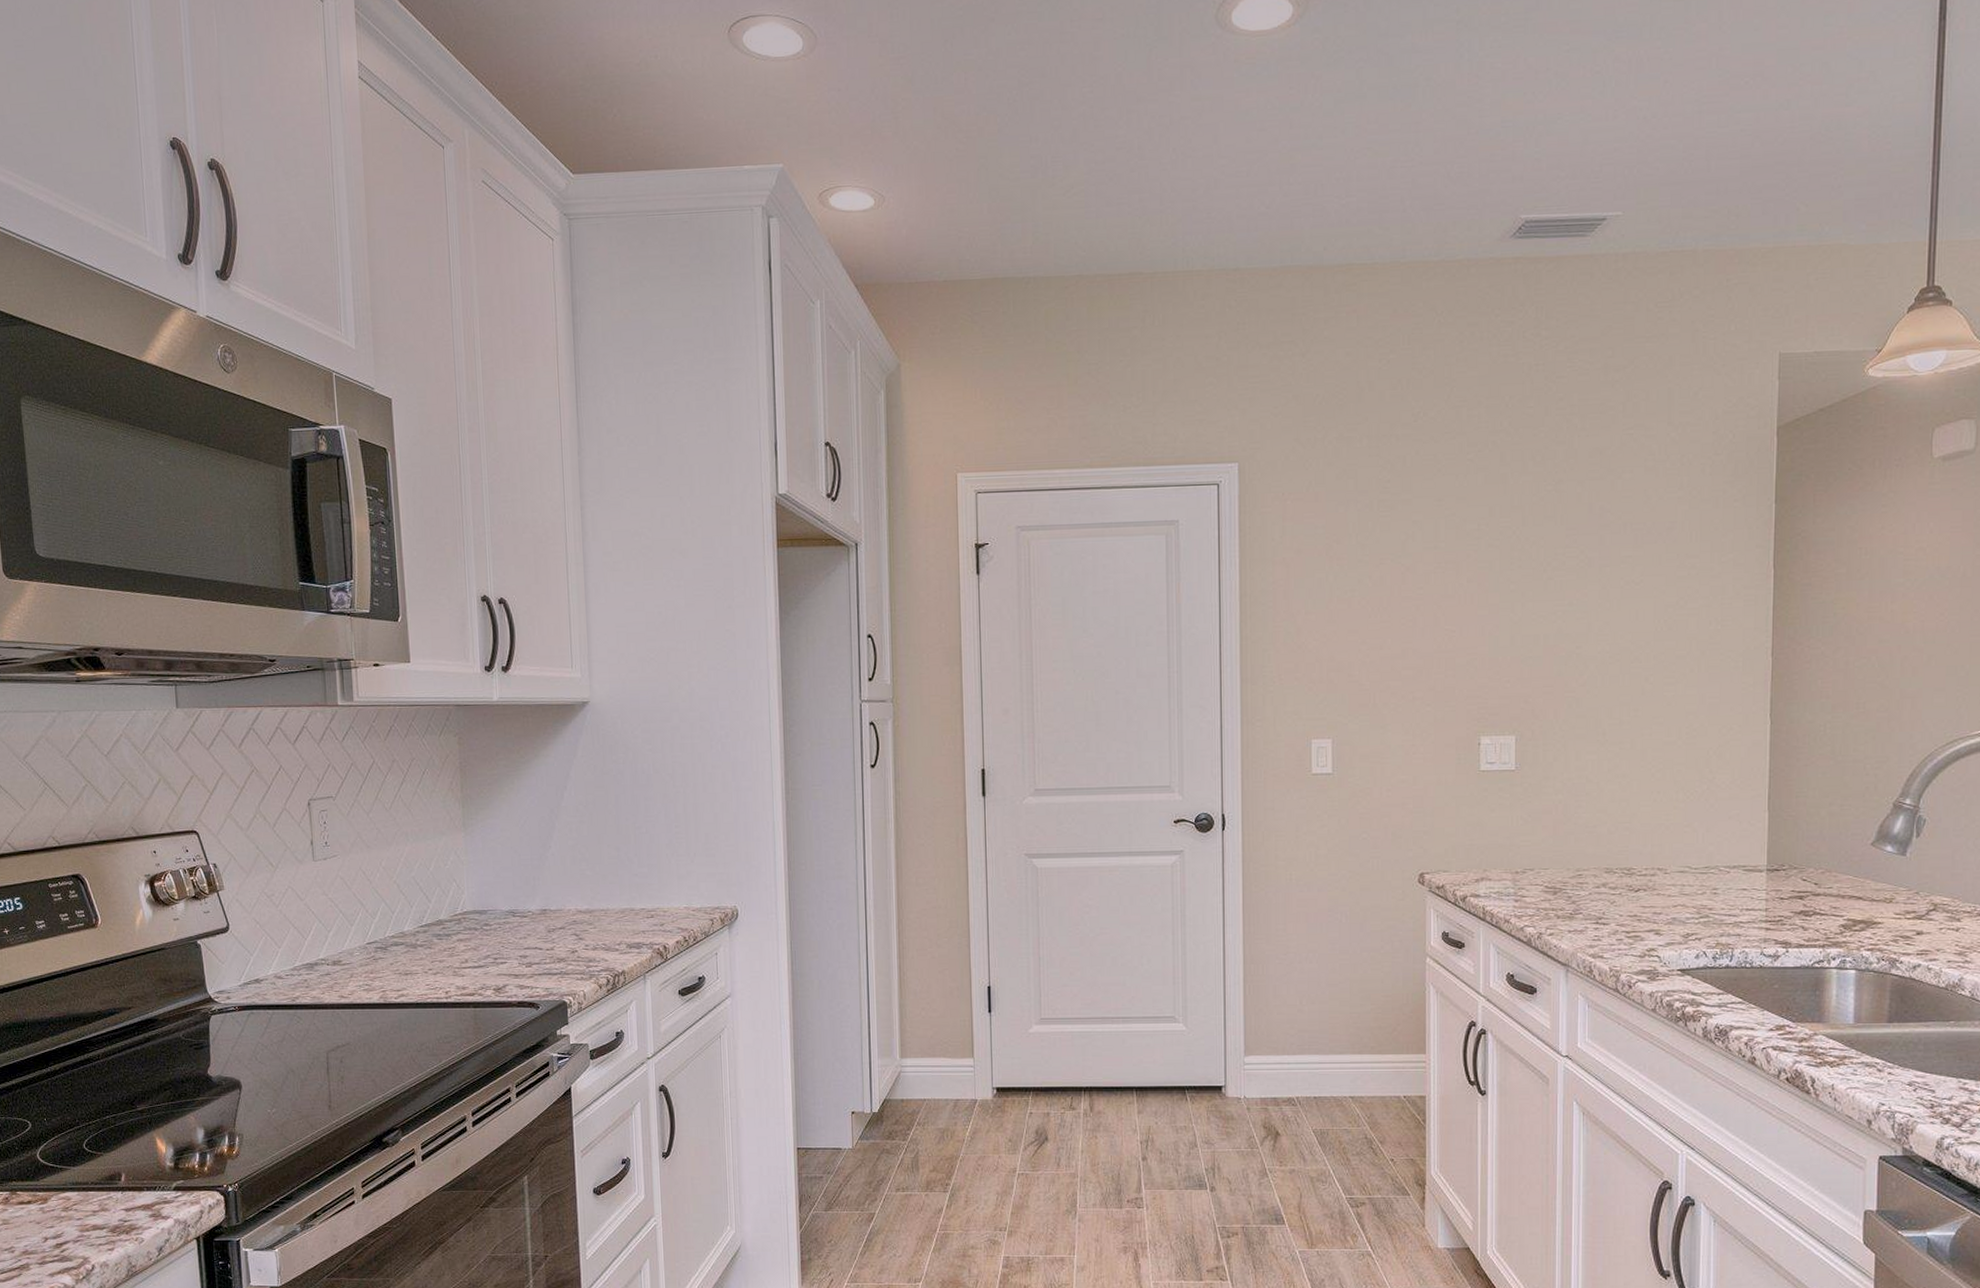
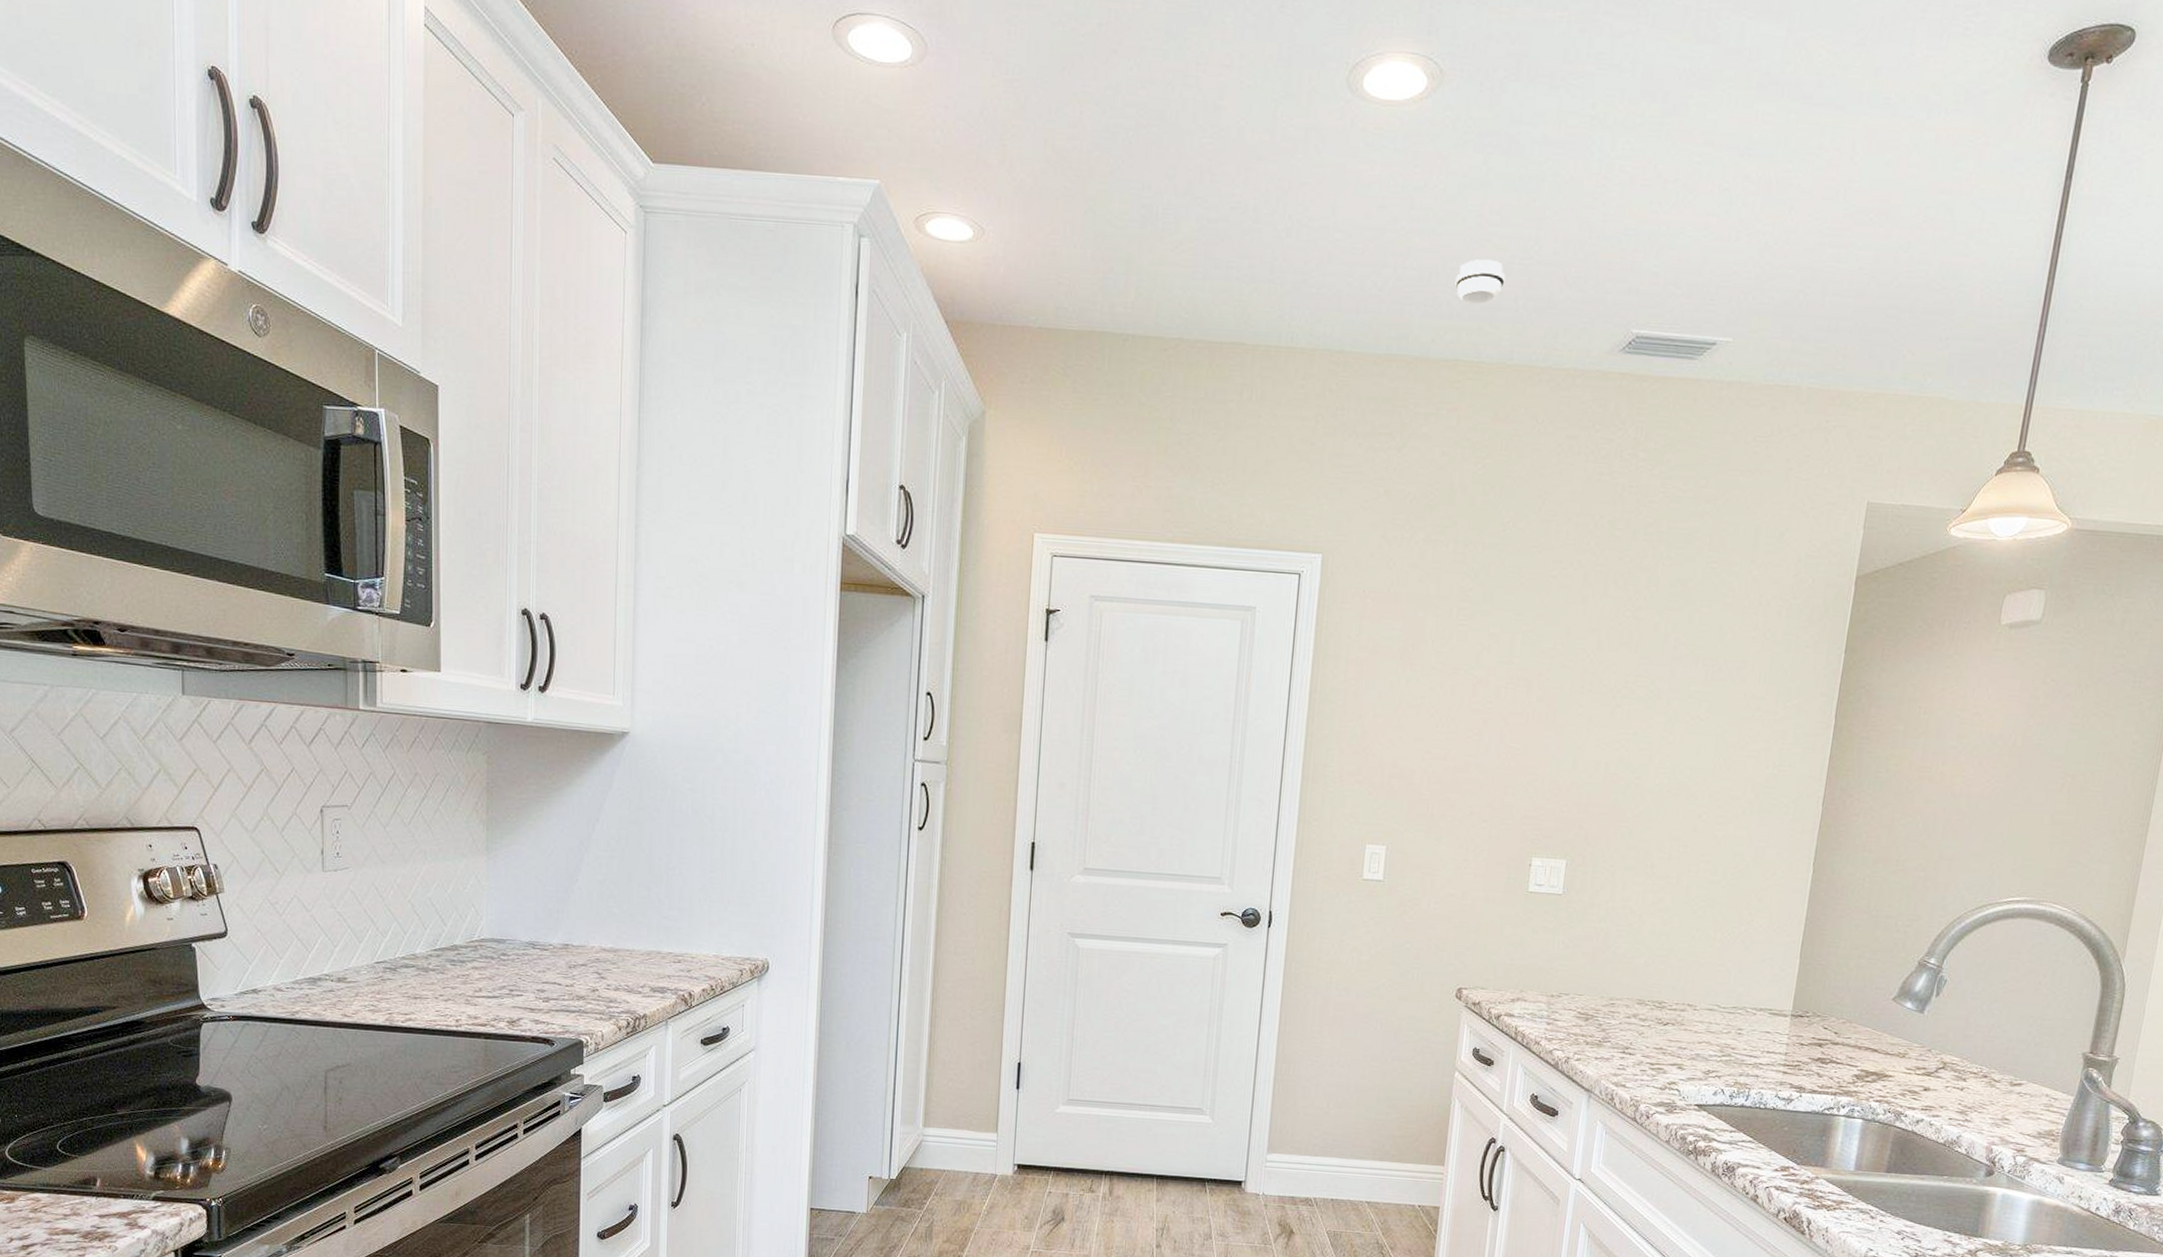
smoke detector: none [1341,165,1389,210] -> present [1455,258,1505,304]

